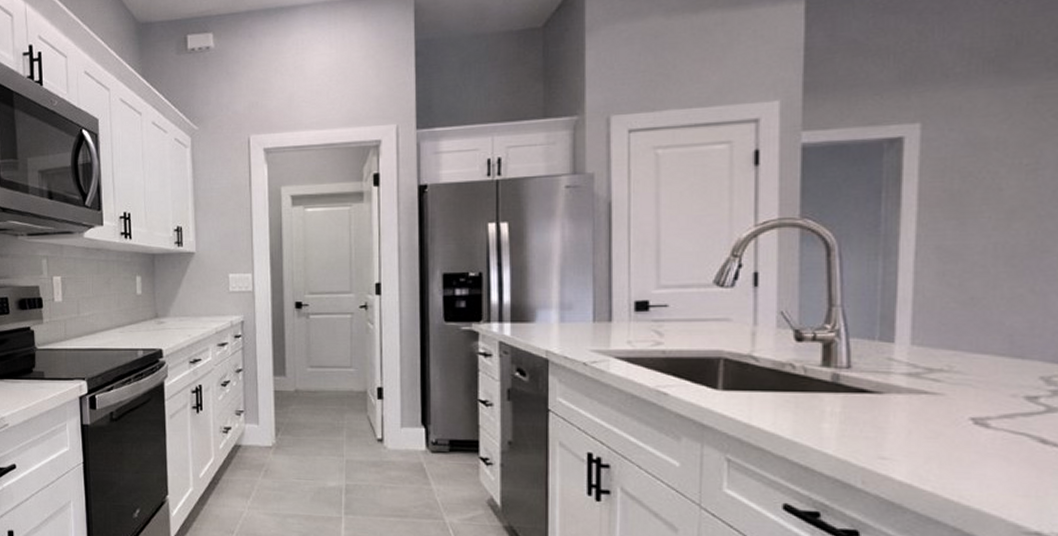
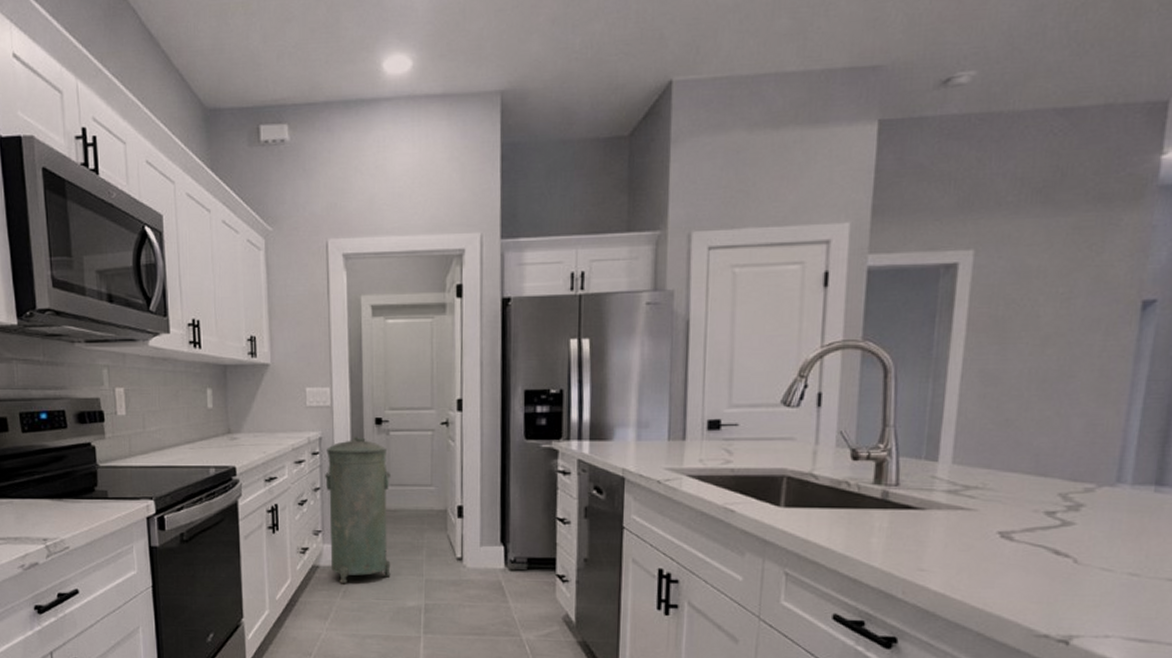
trash can: none [247,320,311,464] -> present [325,437,391,584]

